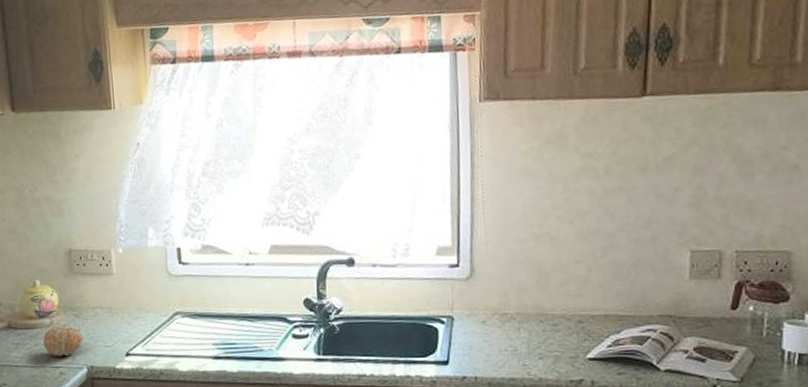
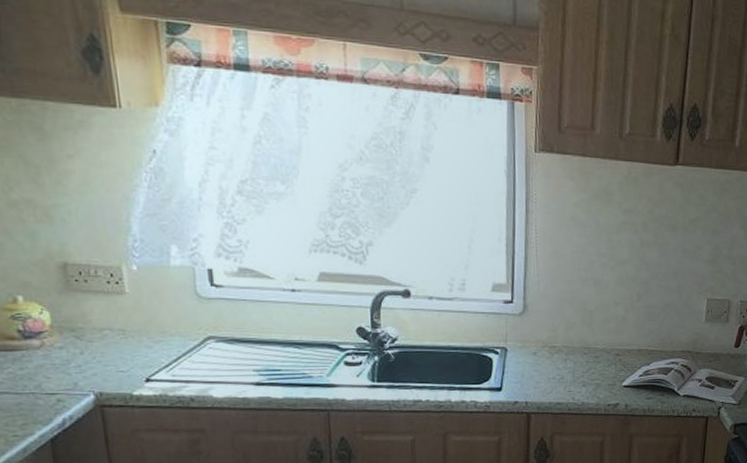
fruit: present [43,326,83,357] -> none [31,349,88,383]

